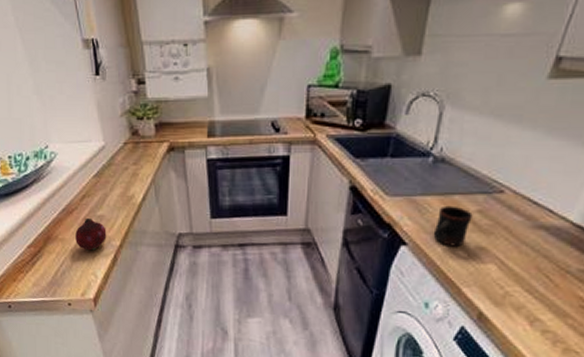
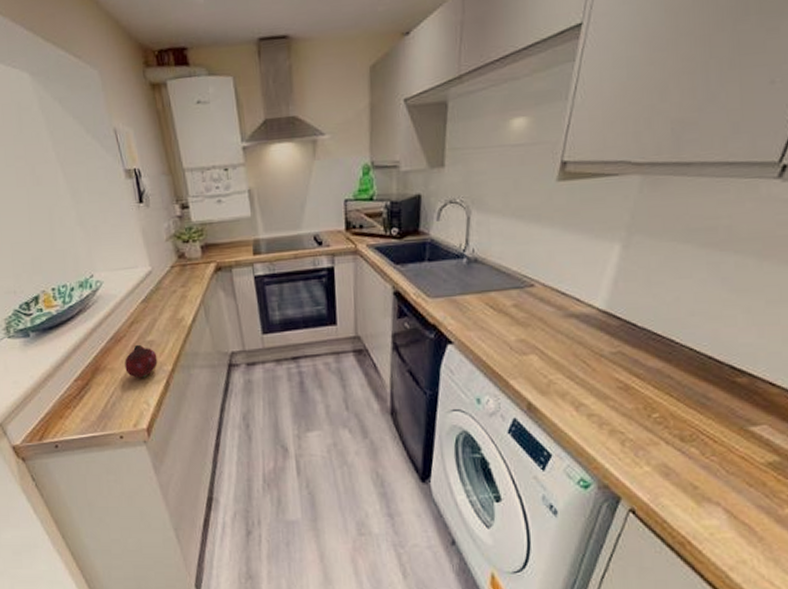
mug: present [433,205,473,247] -> none [476,302,510,341]

